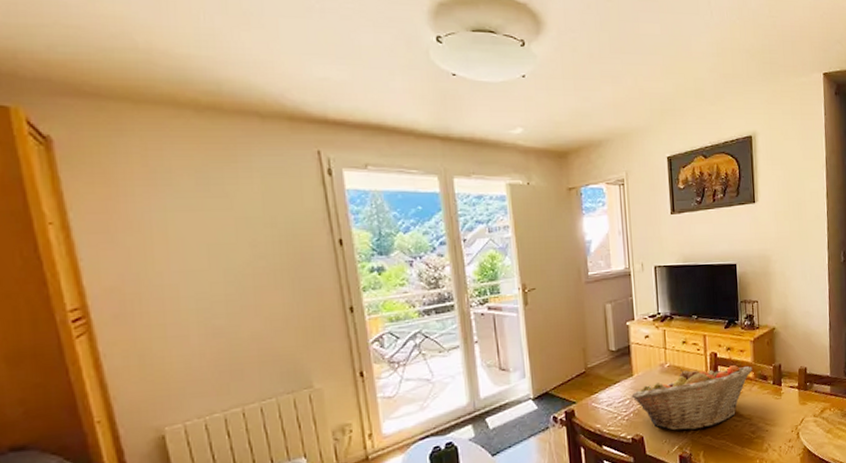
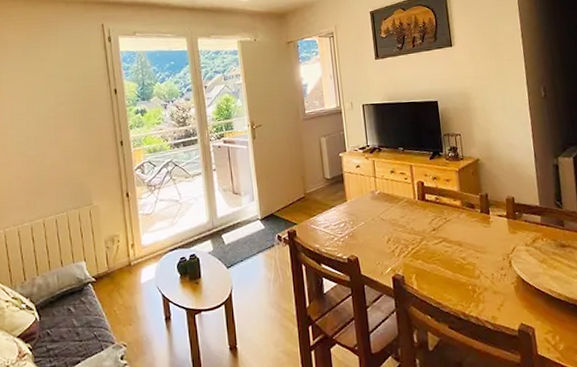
fruit basket: present [631,365,753,431] -> none [346,194,459,254]

